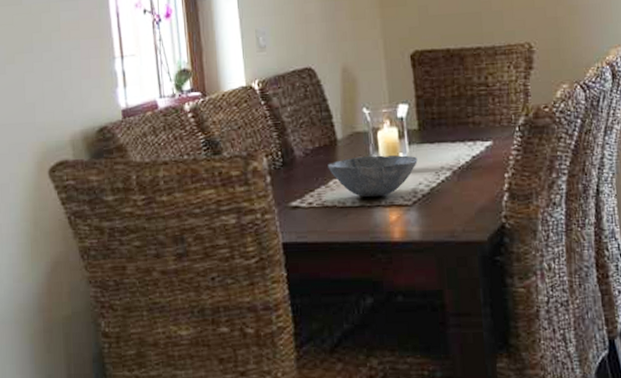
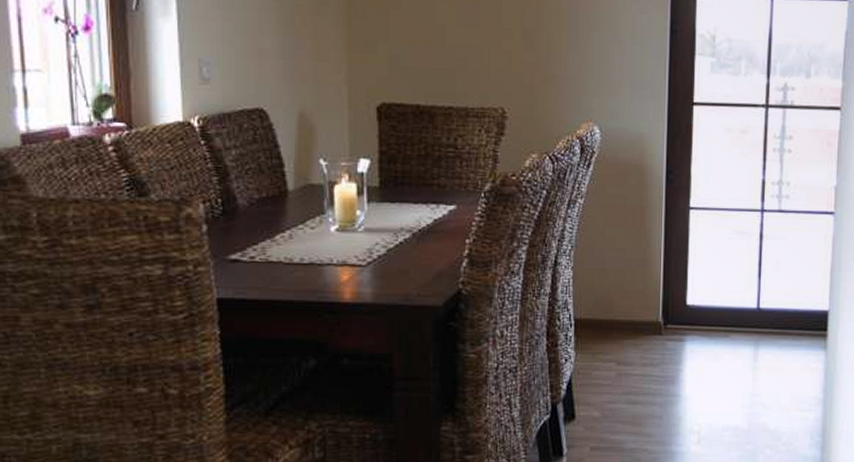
bowl: present [327,155,418,198] -> none [275,210,376,255]

